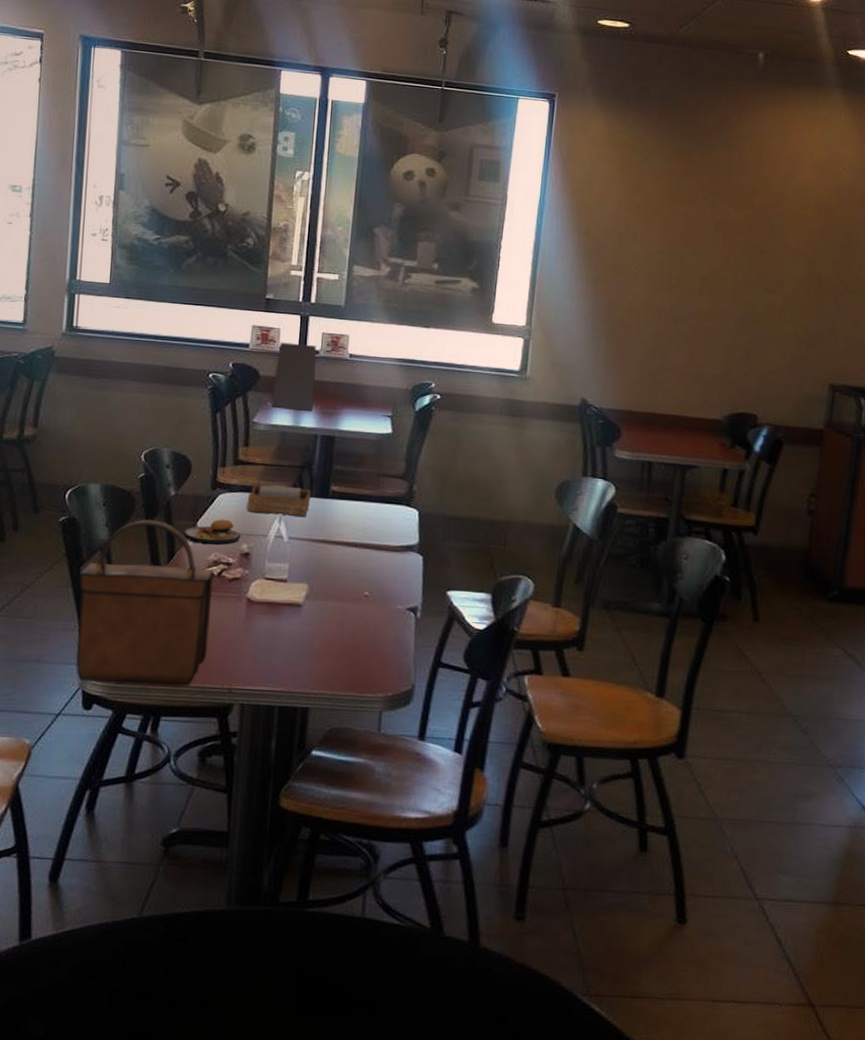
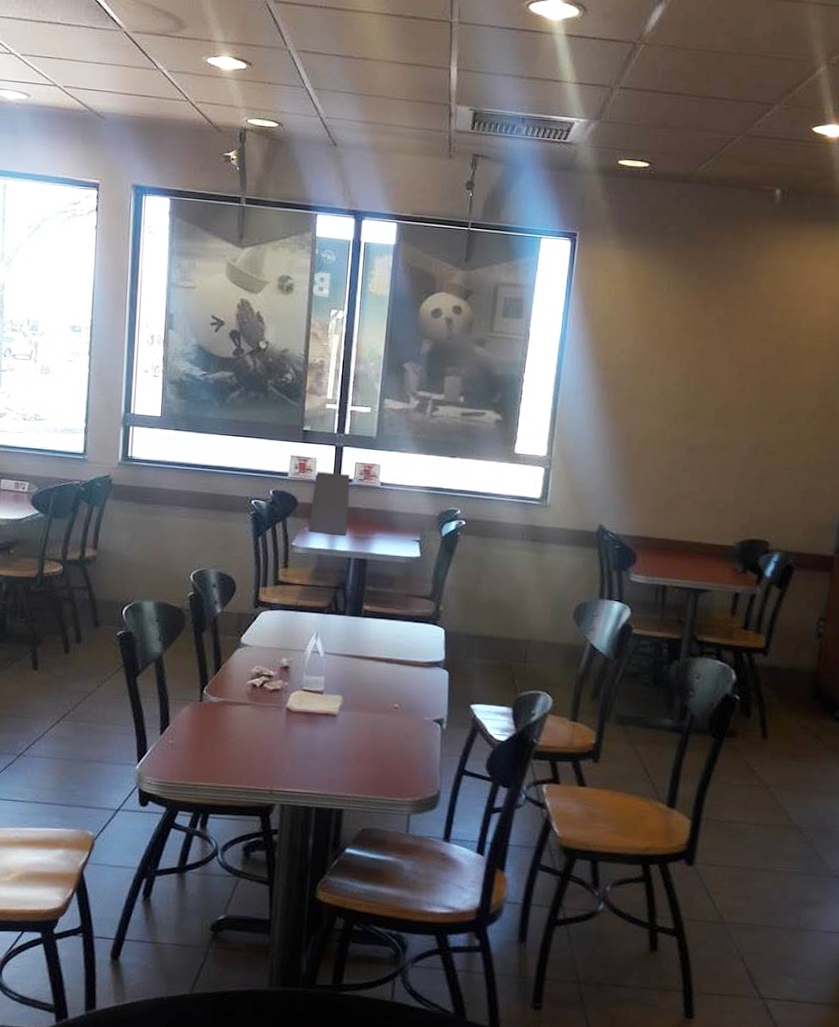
handbag: present [75,519,214,685] -> none [132,634,257,786]
burger: present [183,518,241,545] -> none [228,633,281,659]
napkin holder: present [246,485,312,517] -> none [286,604,346,634]

